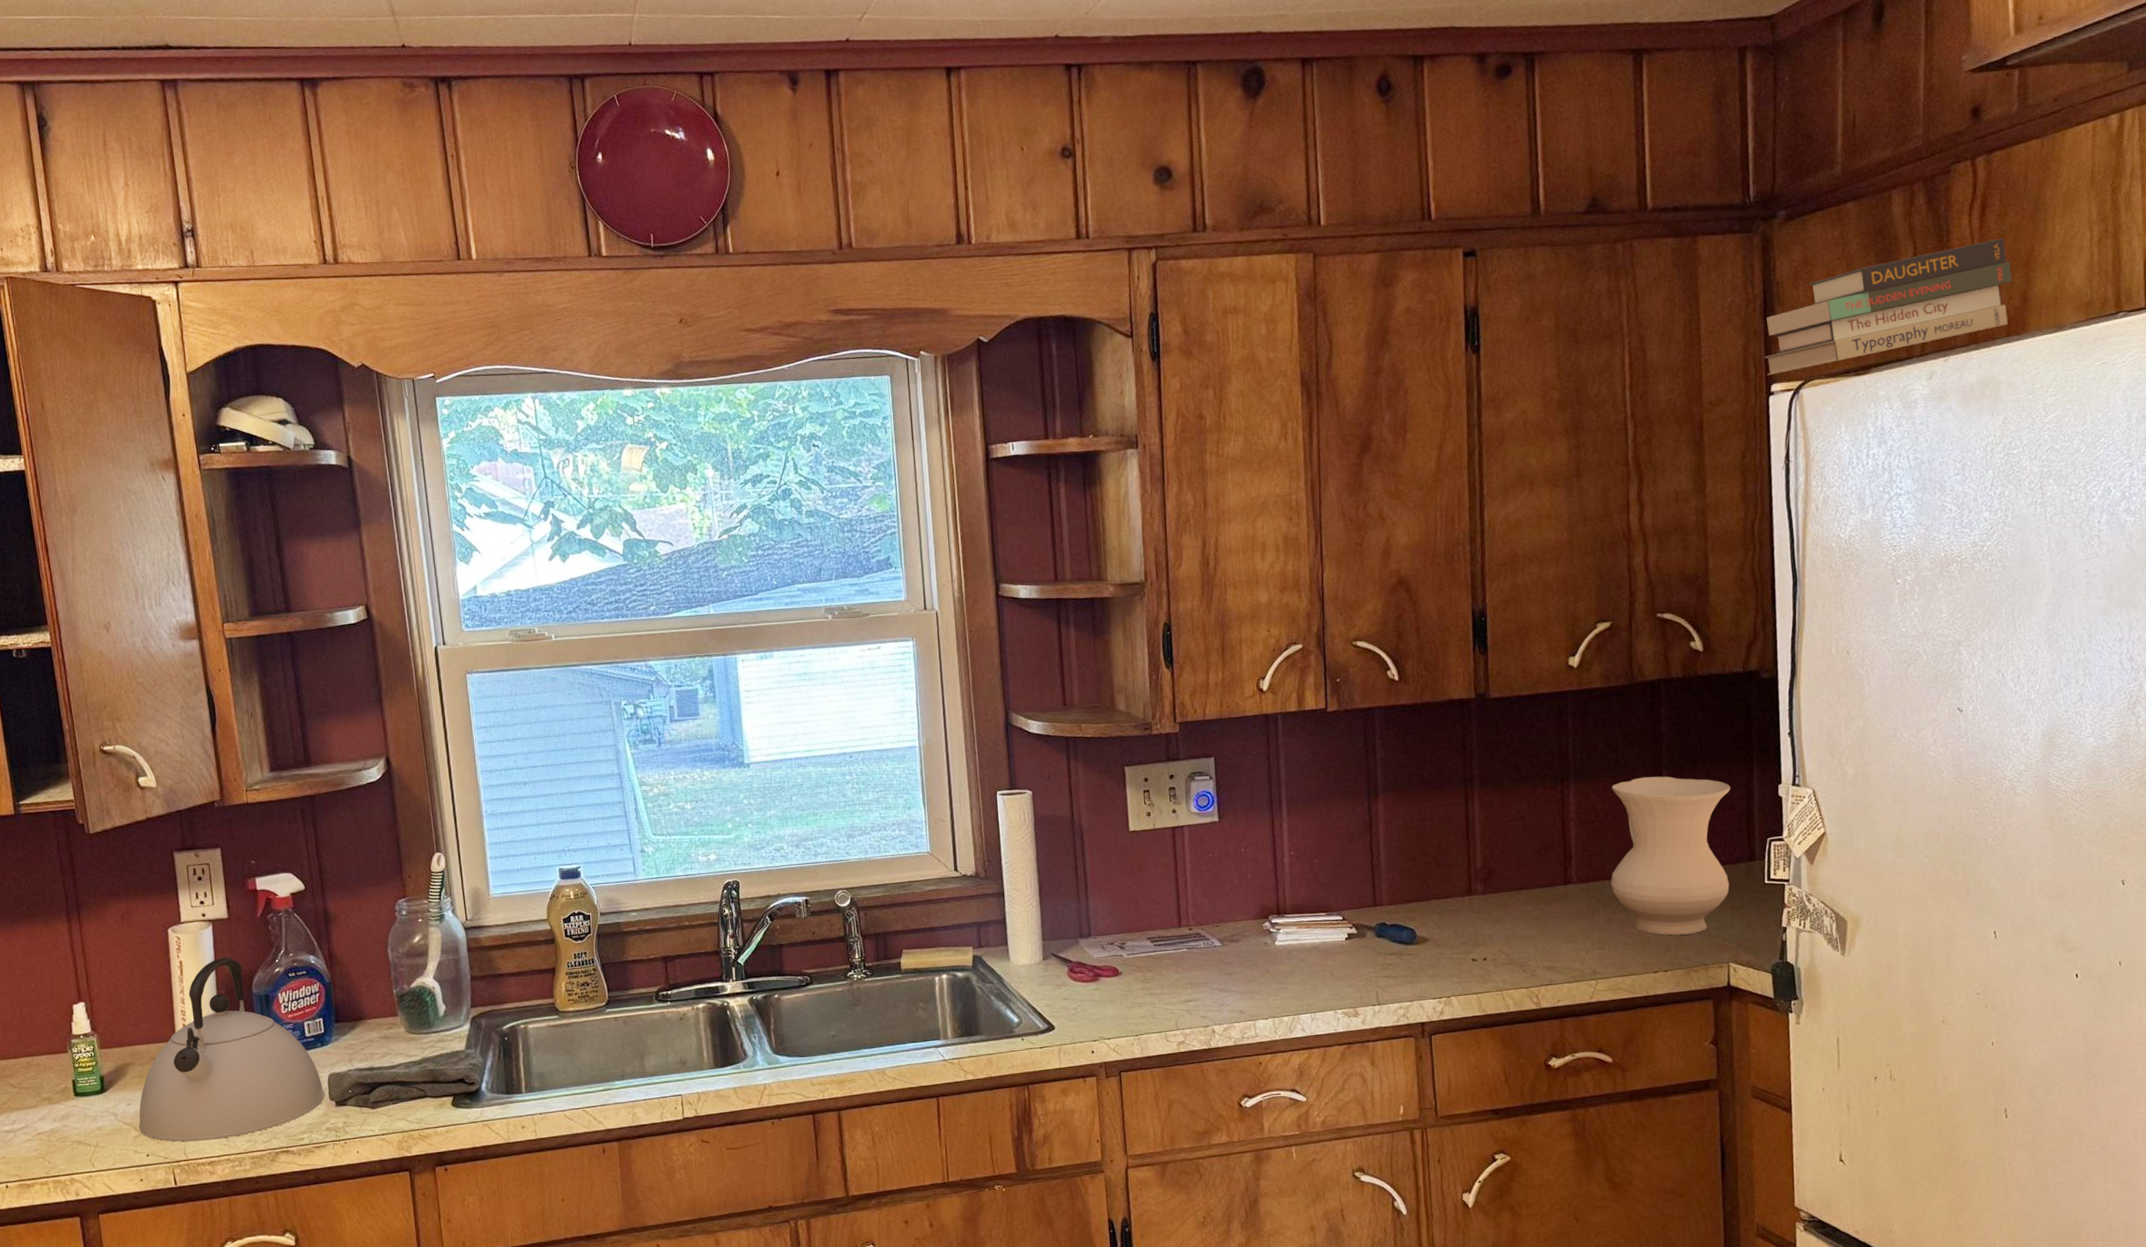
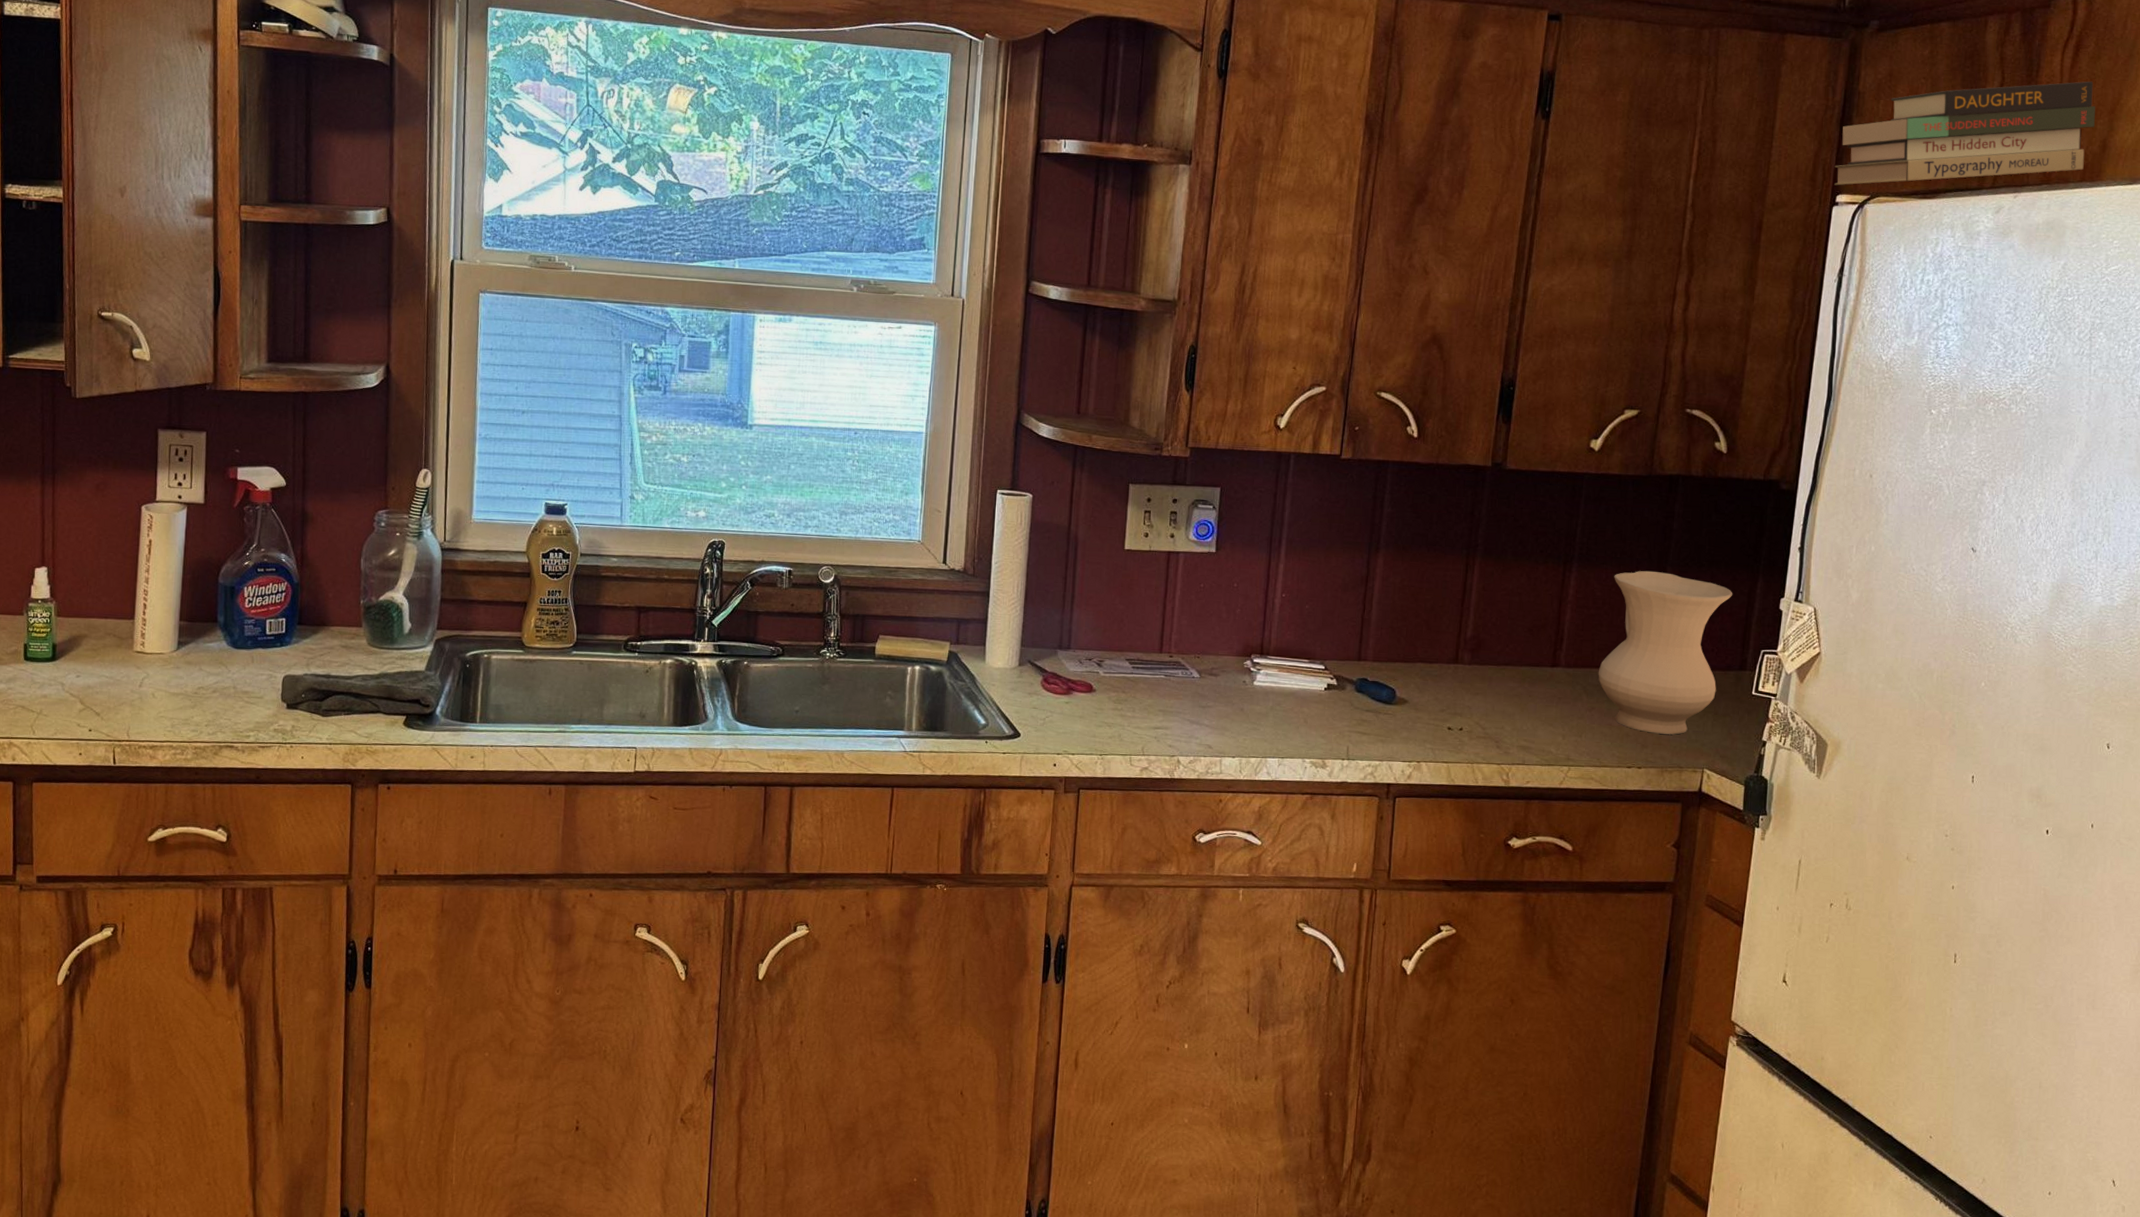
kettle: present [139,957,325,1142] -> none [85,543,278,725]

